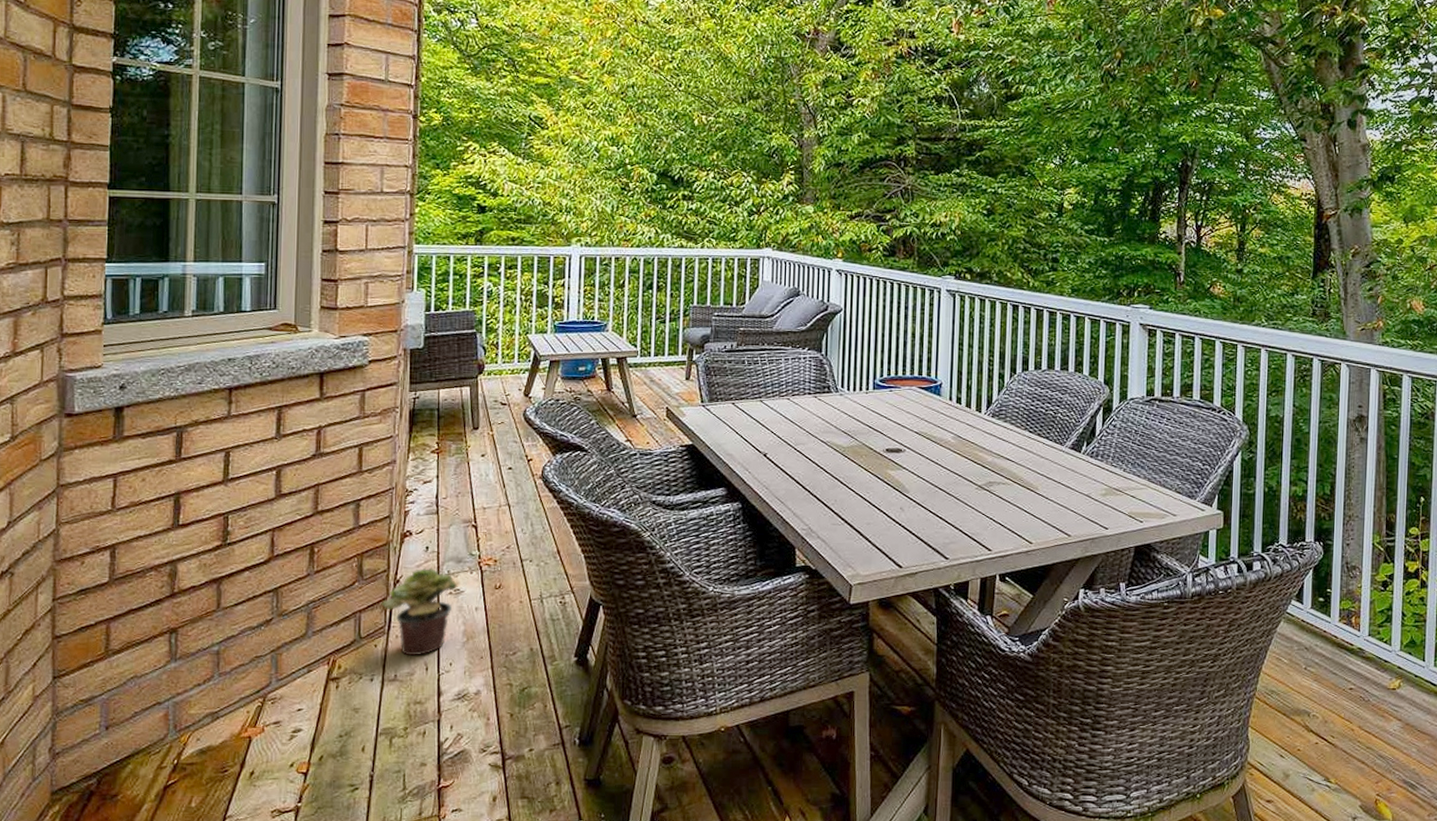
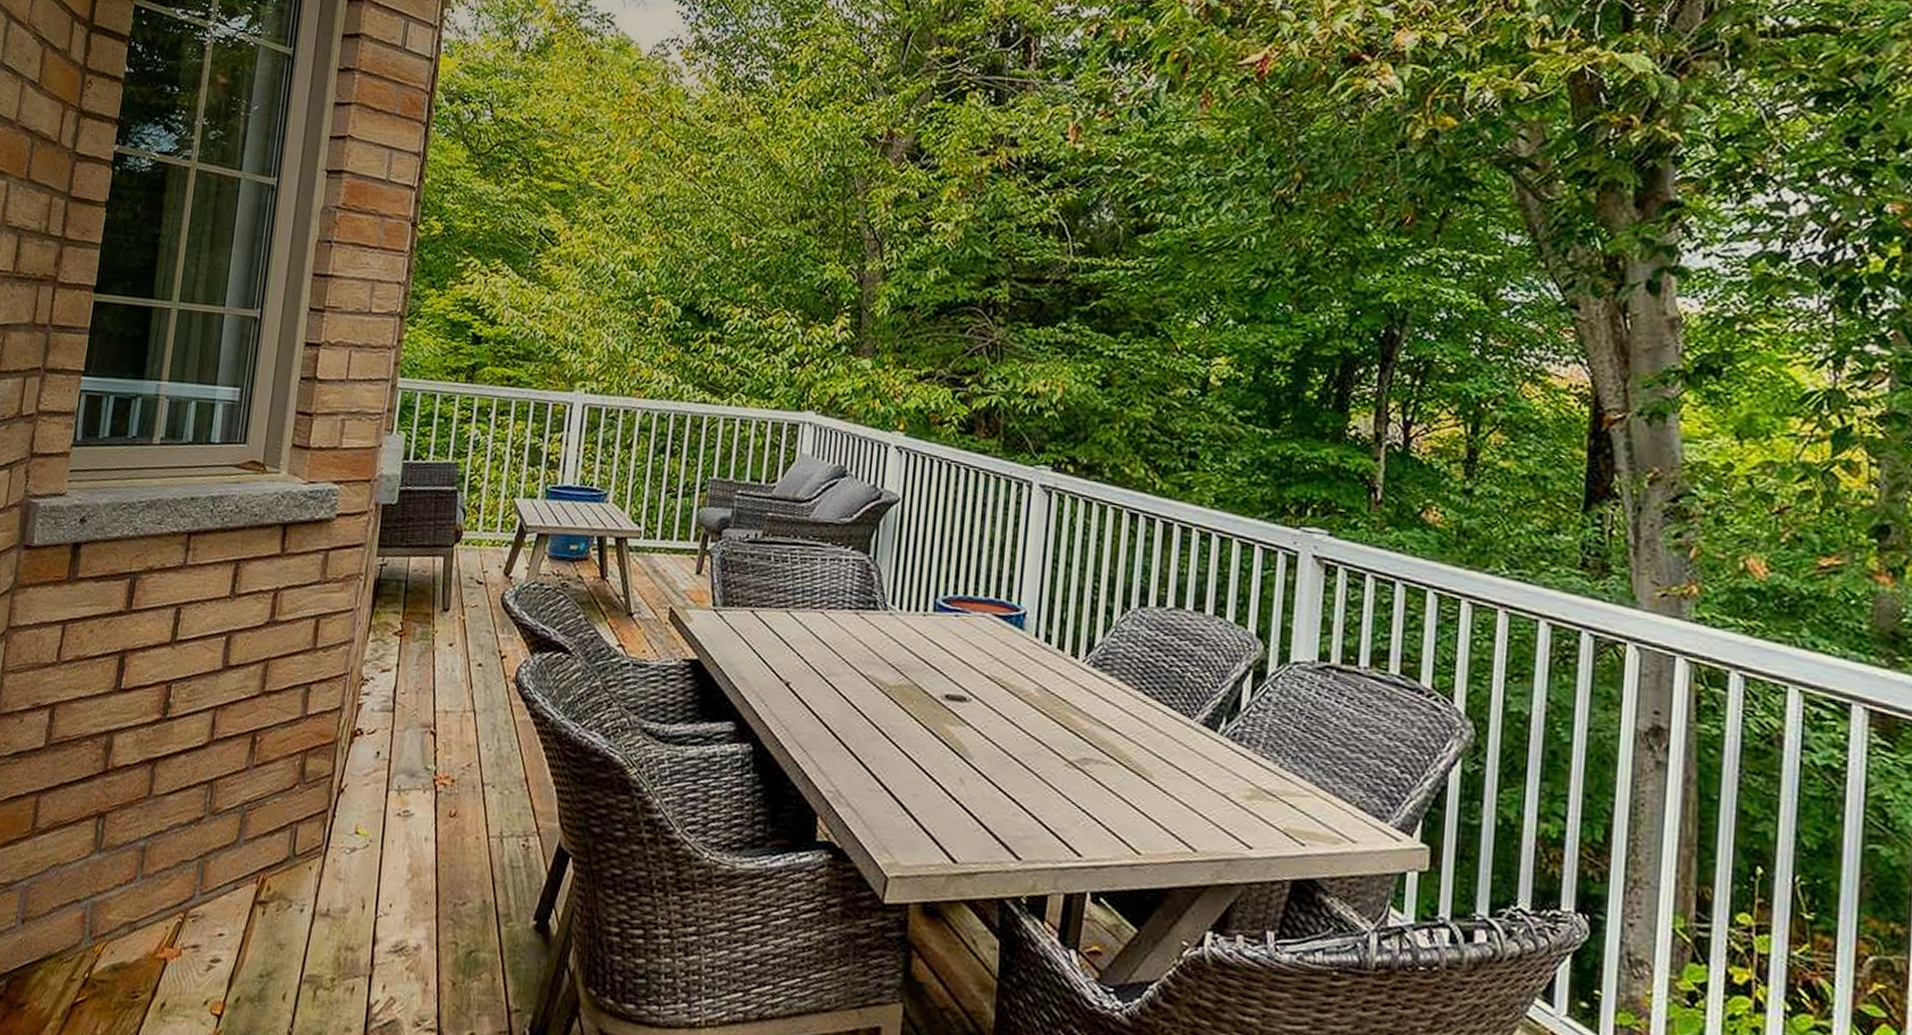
potted plant: present [381,567,457,656] -> none [321,779,407,889]

